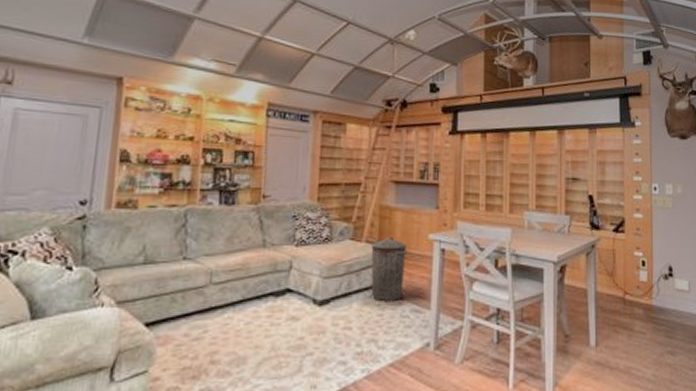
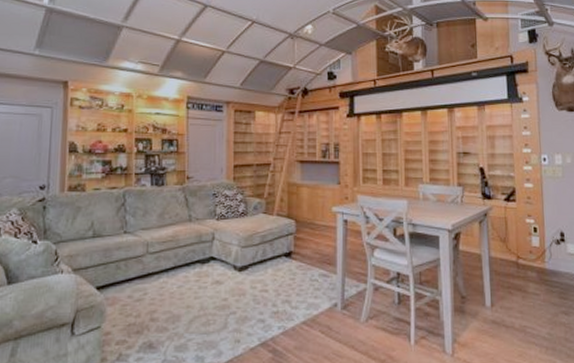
trash can: present [371,236,408,302] -> none [282,209,314,268]

